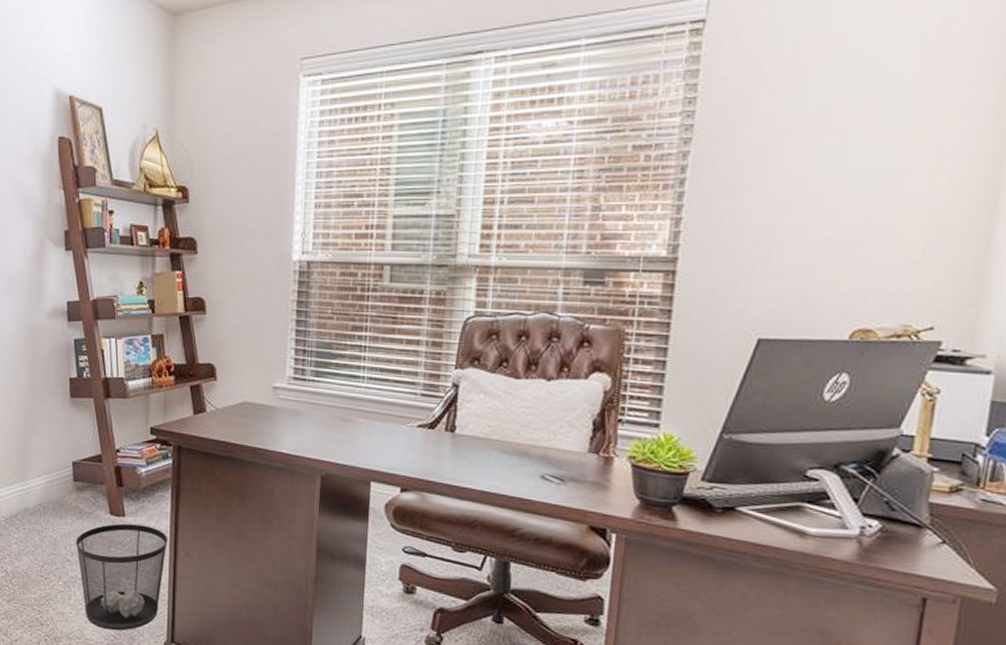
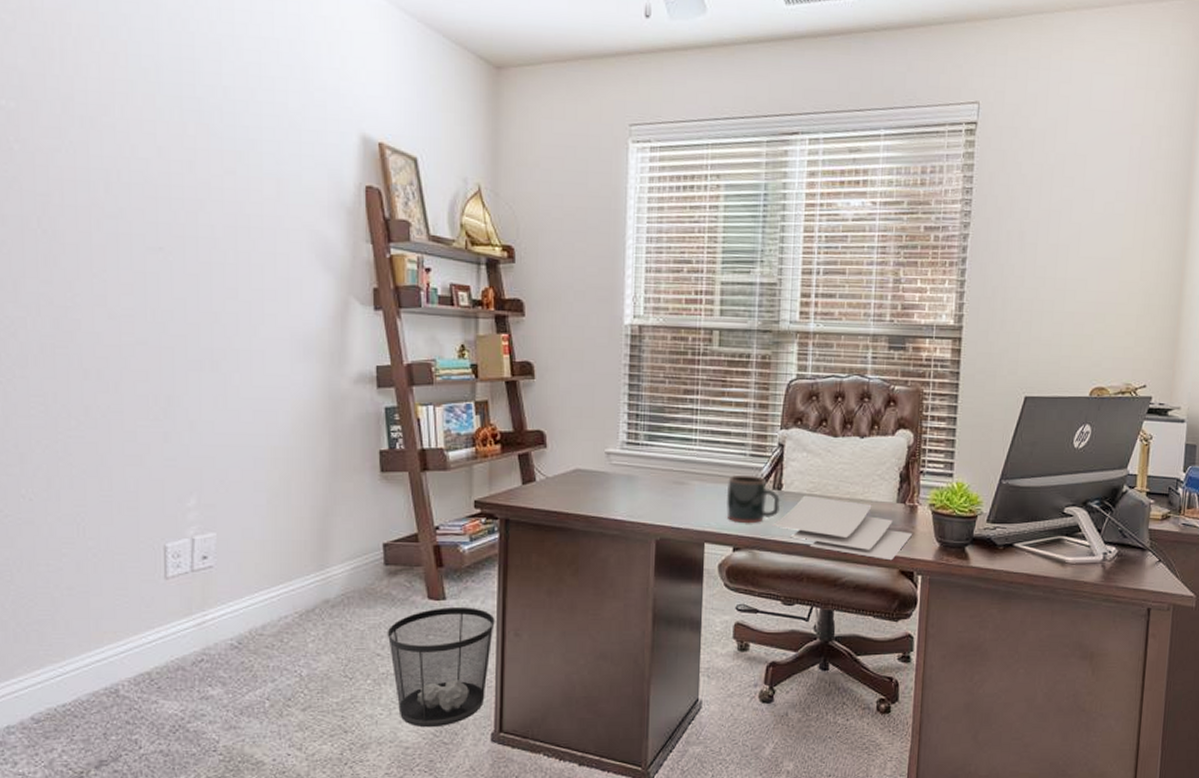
mug: none [394,414,454,466] -> present [726,474,781,524]
papers: none [443,438,607,515] -> present [772,495,913,561]

